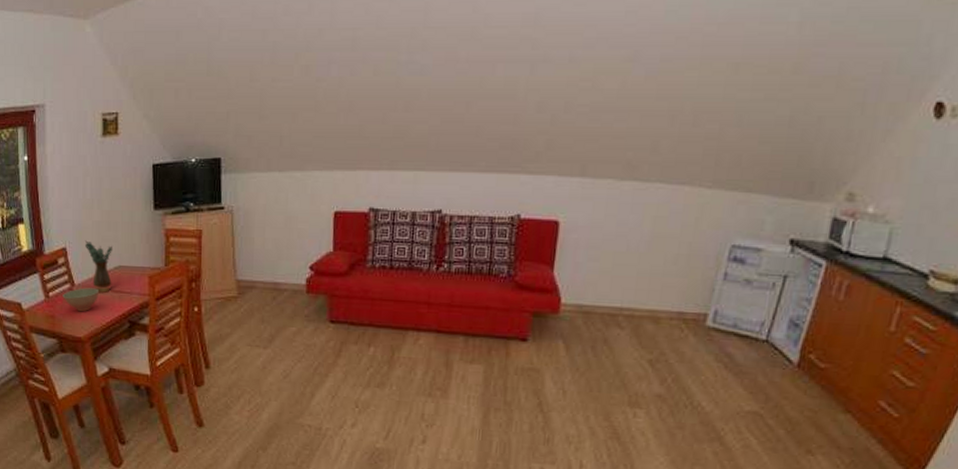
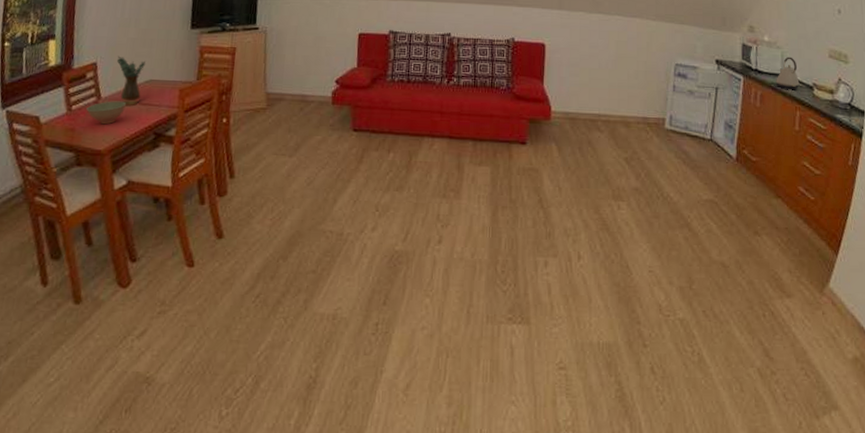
kettle: none [873,234,910,280] -> present [776,56,800,90]

